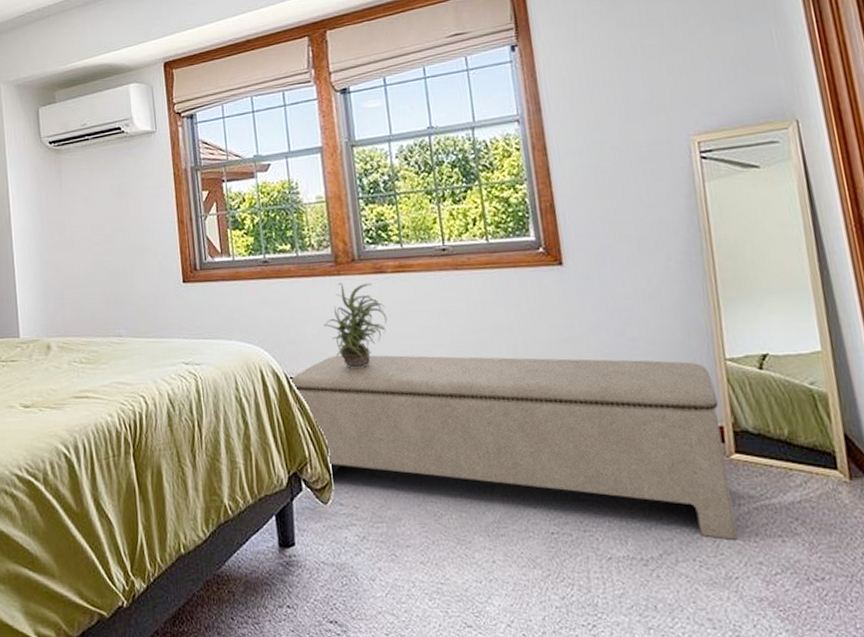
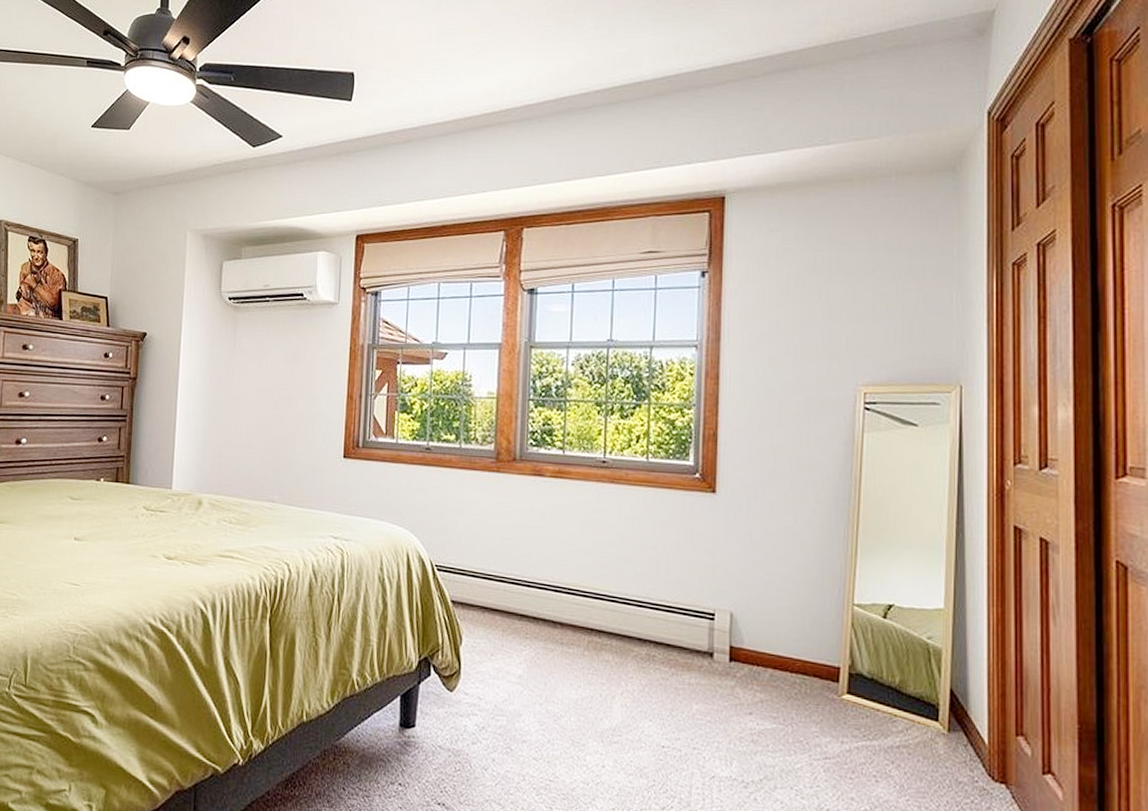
bench: present [289,355,739,540] -> none [433,549,839,774]
potted plant: present [324,283,388,369] -> none [476,480,539,566]

